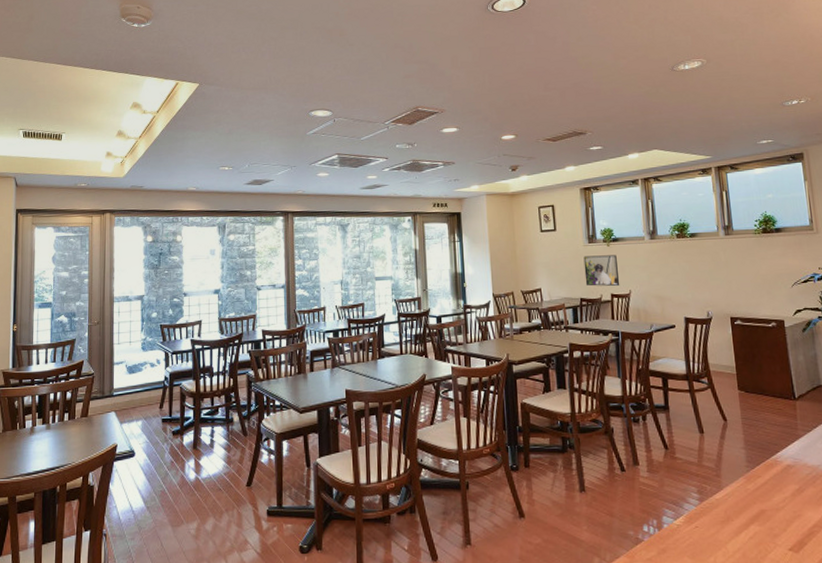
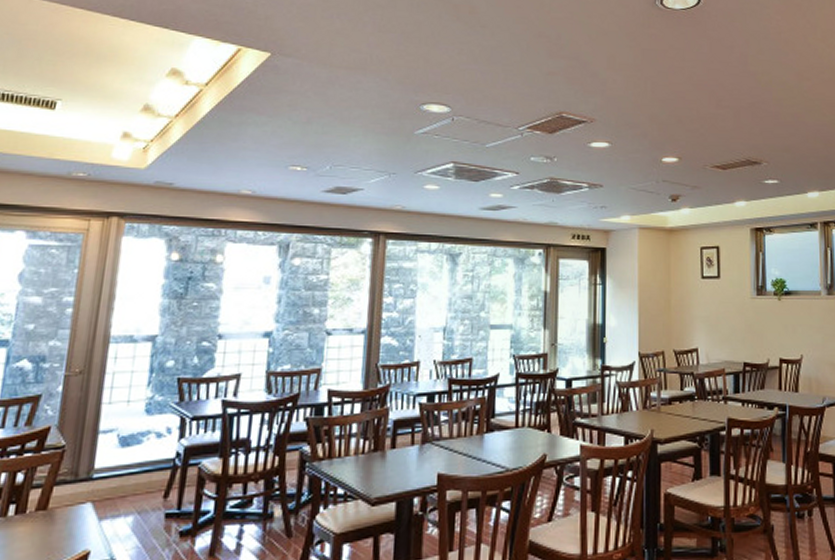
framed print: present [583,255,620,287] -> none [750,311,791,350]

